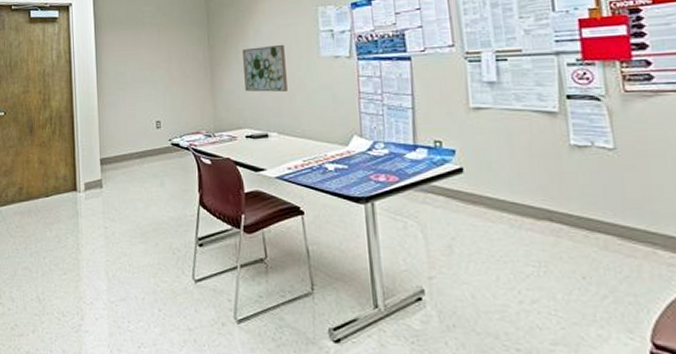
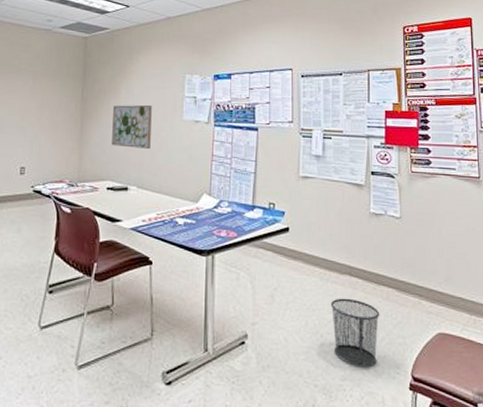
waste bin: none [527,248,600,331] -> present [330,298,380,368]

